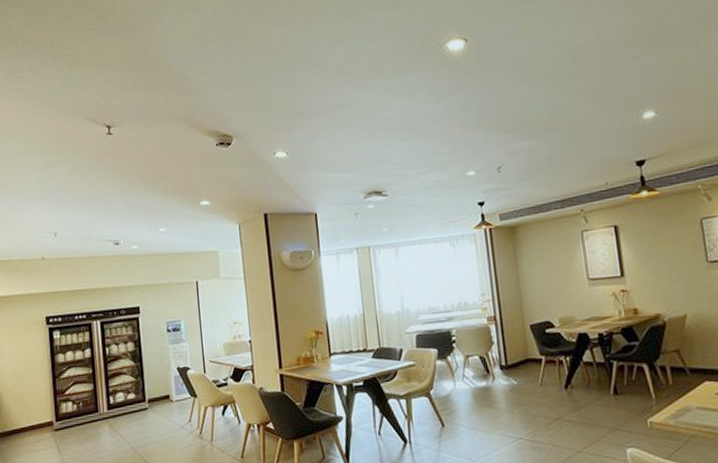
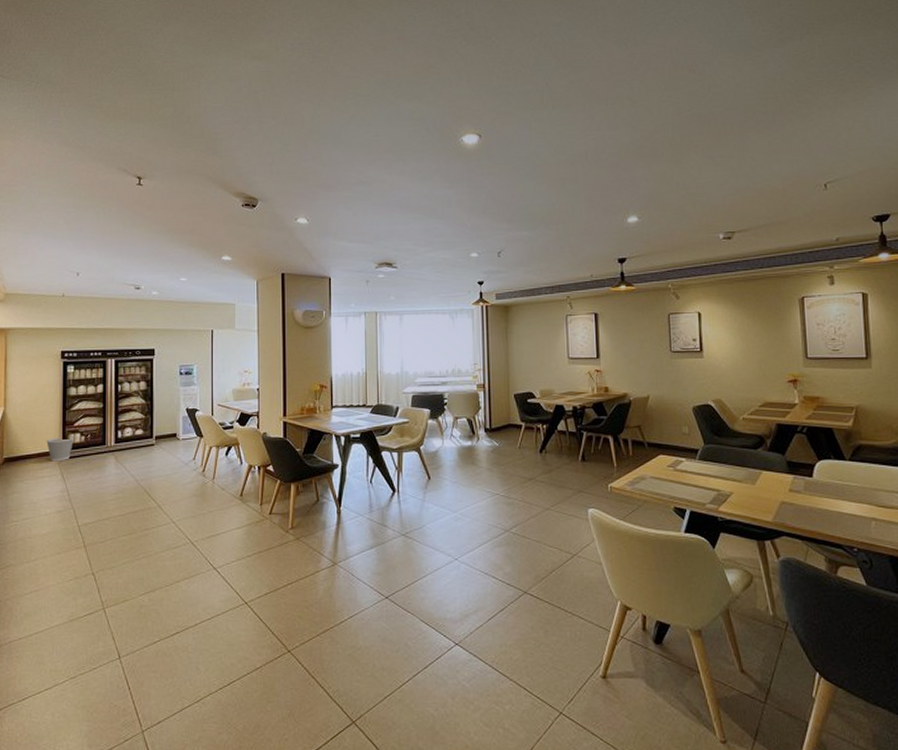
wastebasket: none [39,405,67,434] -> present [46,436,75,462]

